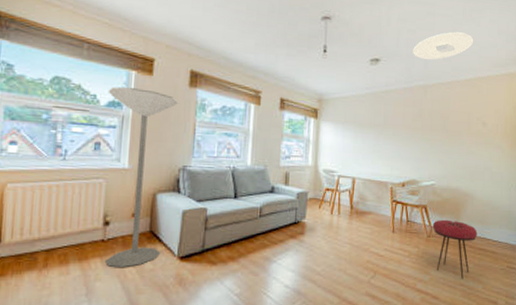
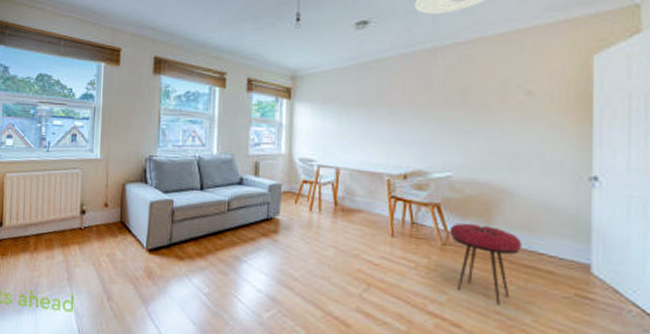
floor lamp: present [105,86,179,267] -> none [81,79,144,256]

